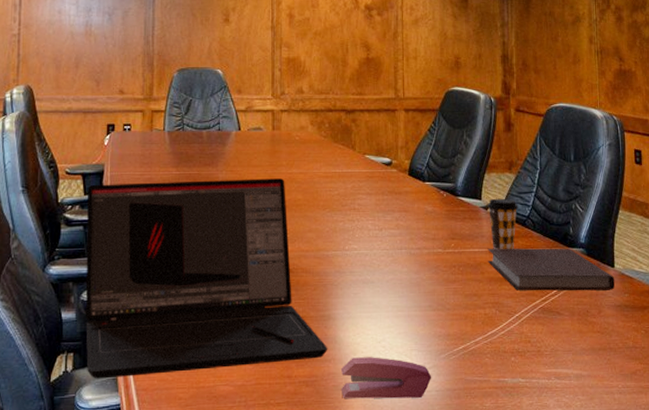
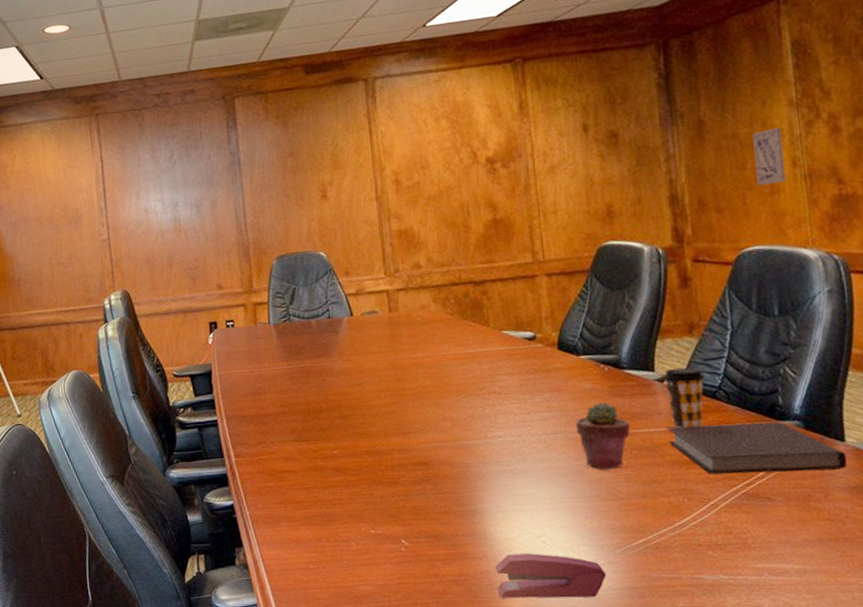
laptop: present [85,178,328,379] -> none [197,364,478,580]
potted succulent: none [417,224,460,283] -> present [575,402,631,470]
wall art: none [564,11,585,56] -> present [752,127,786,186]

